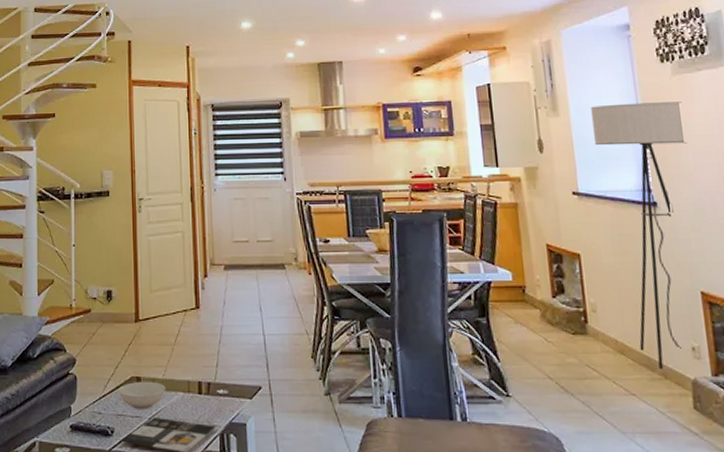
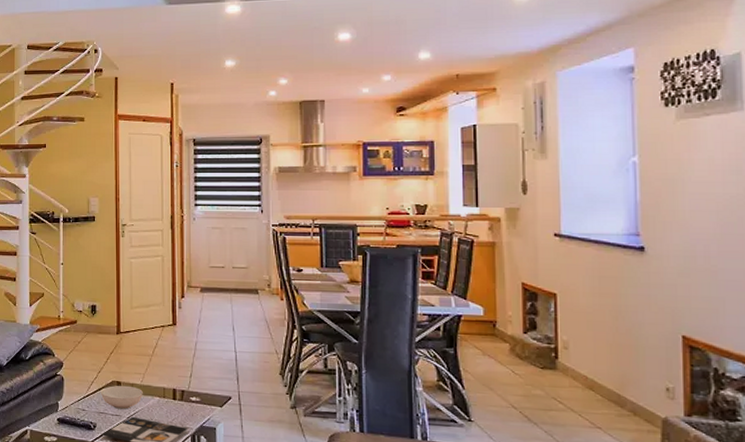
floor lamp: present [590,102,687,370] -> none [581,147,685,407]

